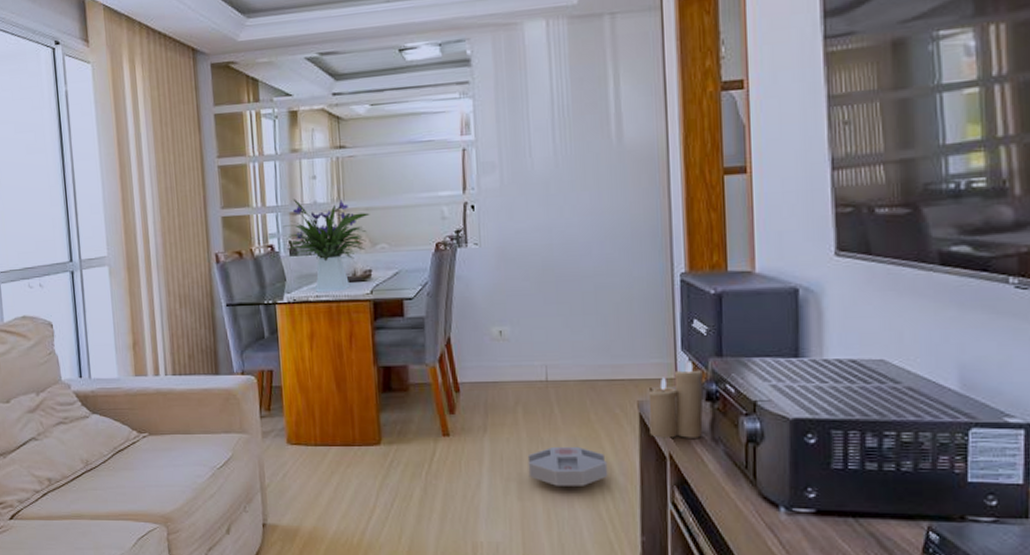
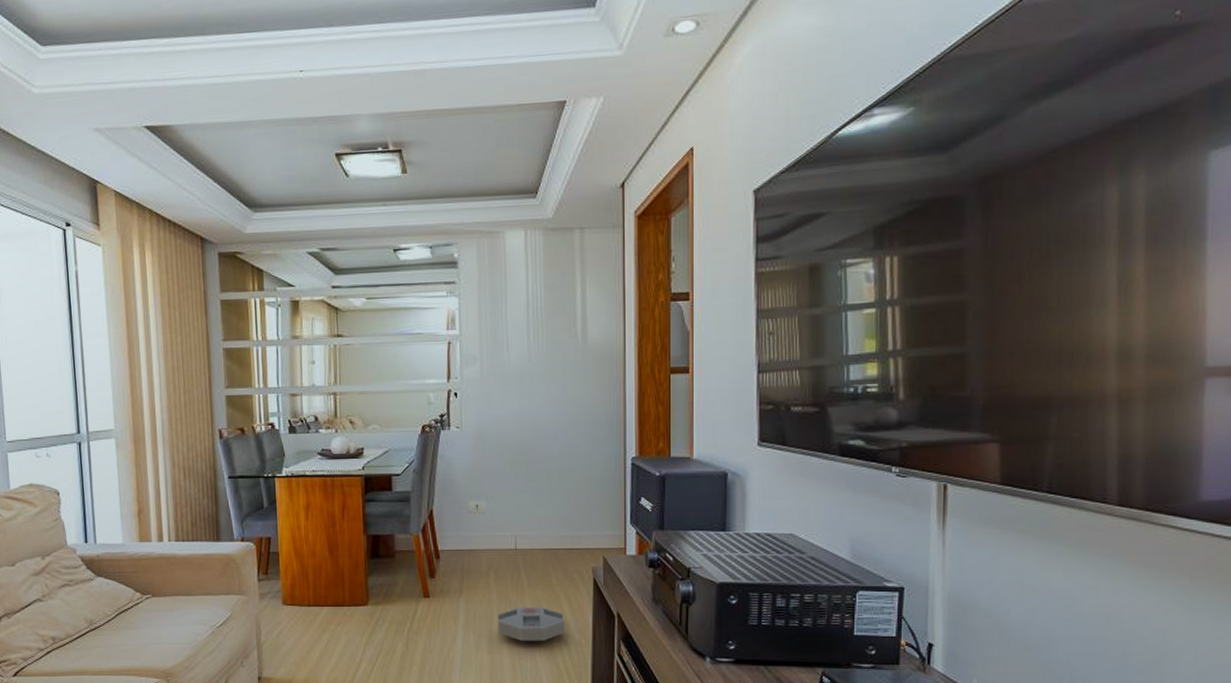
flower arrangement: present [283,198,370,293] -> none [283,381,364,468]
candle: present [648,361,704,438] -> none [601,533,647,599]

